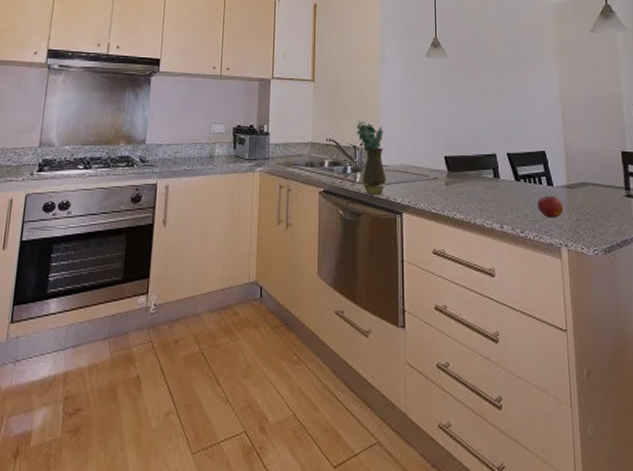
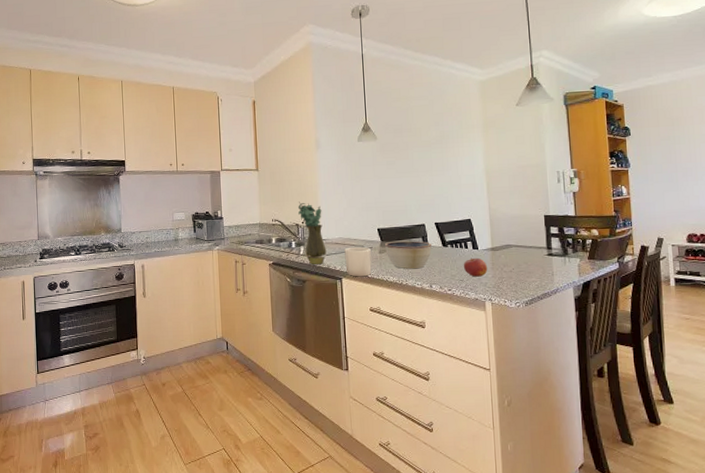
mug: none [407,176,436,212] -> present [344,246,372,277]
bowl: none [451,172,503,206] -> present [384,241,432,269]

